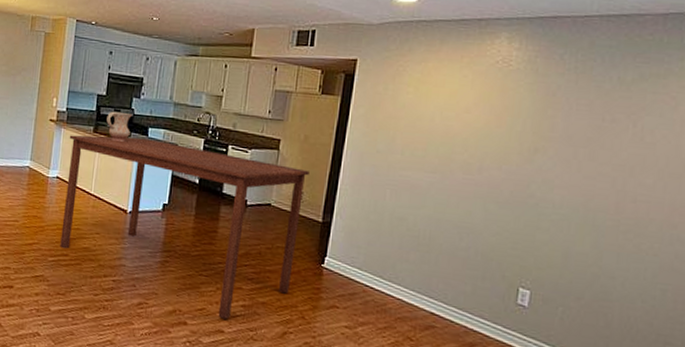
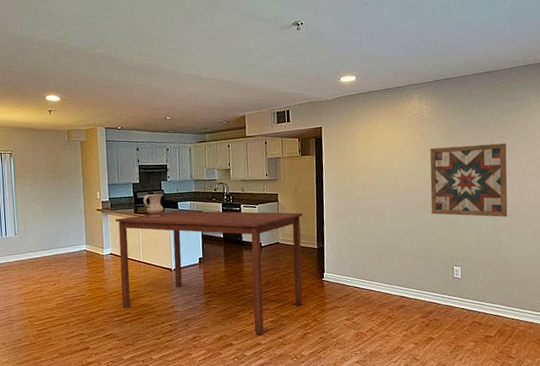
wall art: none [498,113,639,233] -> present [430,143,508,218]

